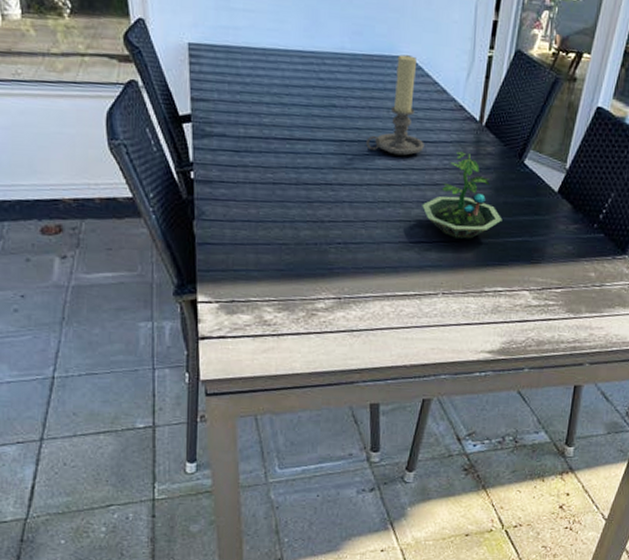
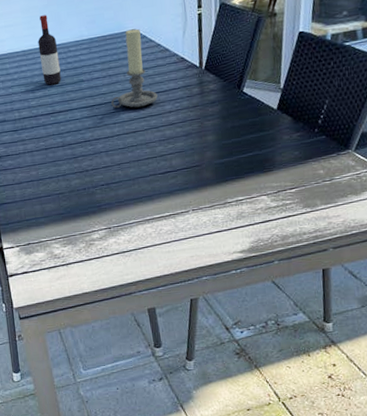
wine bottle: none [284,8,309,103] -> present [38,15,61,85]
terrarium: present [422,151,502,239] -> none [163,93,233,164]

